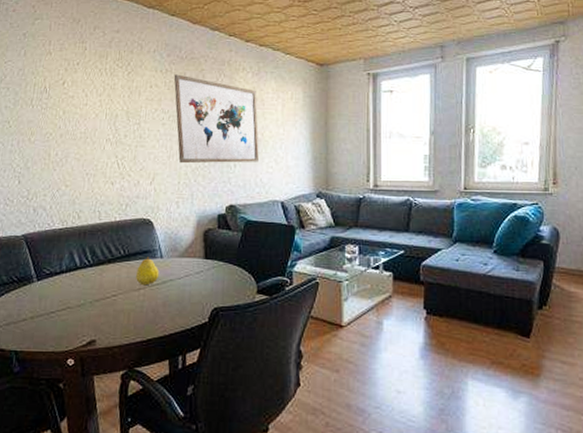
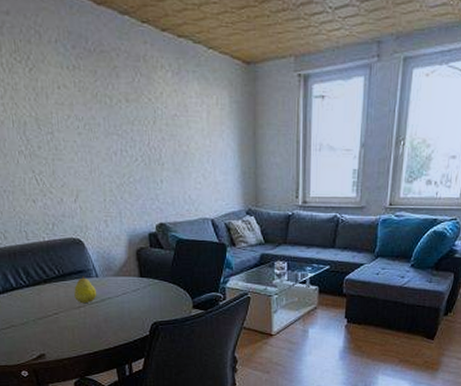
wall art: present [173,74,259,164] -> none [83,72,186,179]

